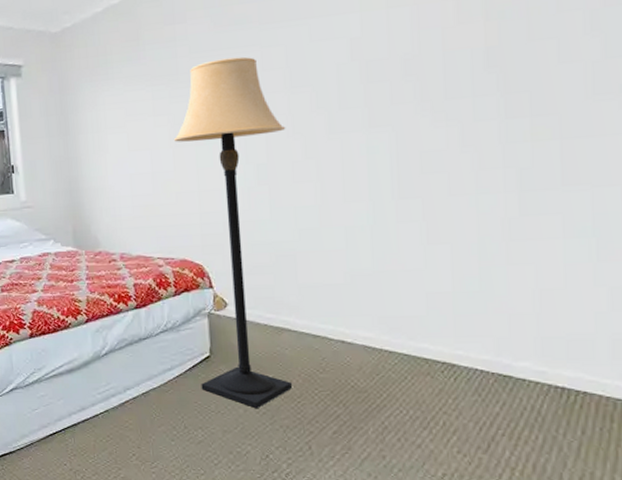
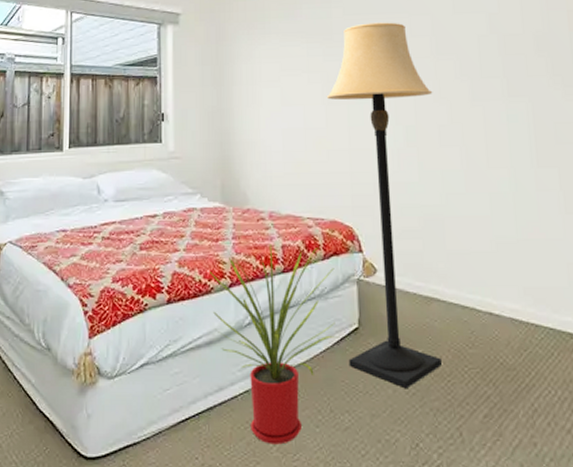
house plant: none [67,283,192,455] -> present [210,244,340,445]

